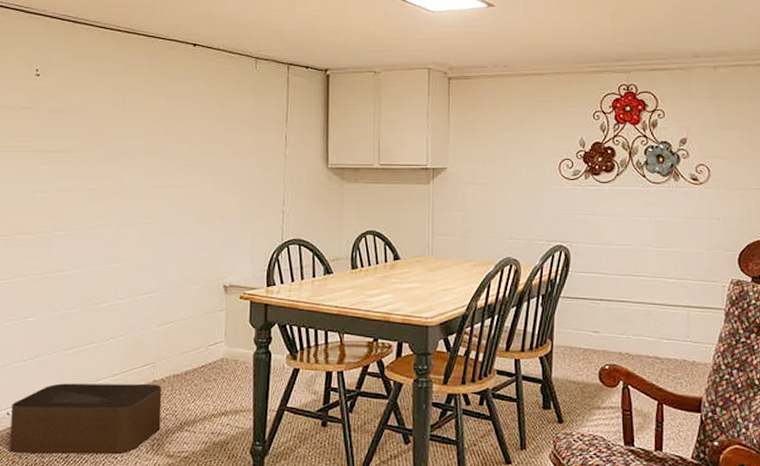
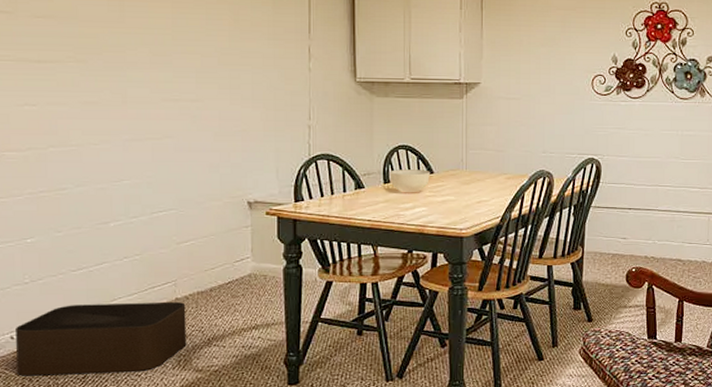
bowl: none [357,255,398,280] -> present [390,169,431,193]

